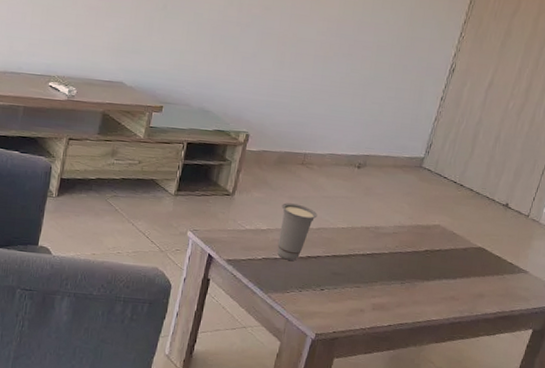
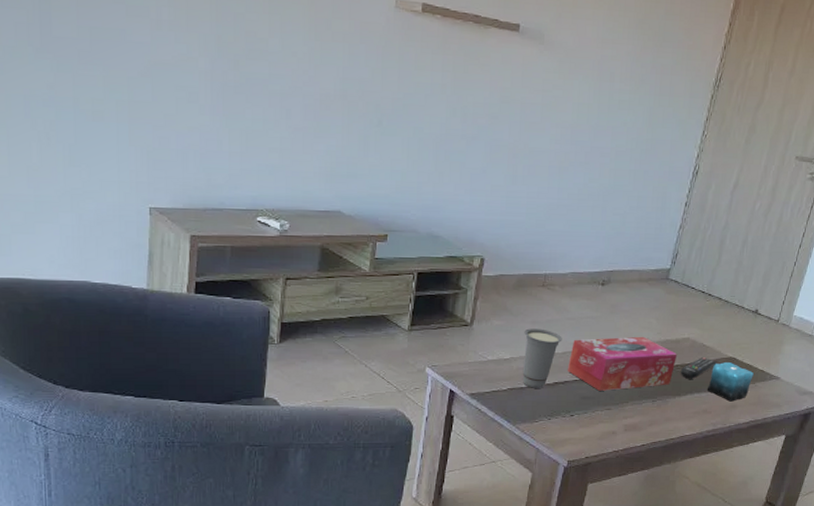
tissue box: none [321,217,428,269] -> present [568,336,678,391]
remote control: none [429,244,466,265] -> present [680,356,717,379]
candle: none [455,252,502,291] -> present [707,362,754,402]

